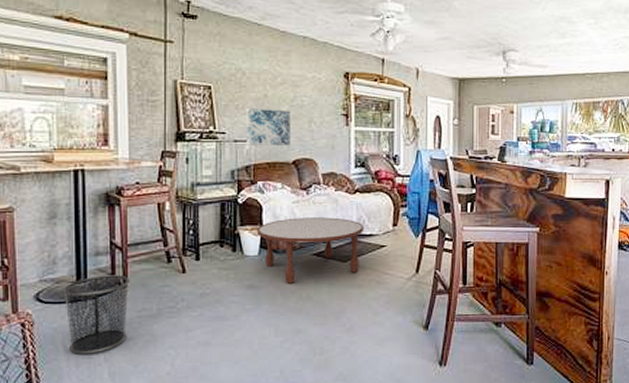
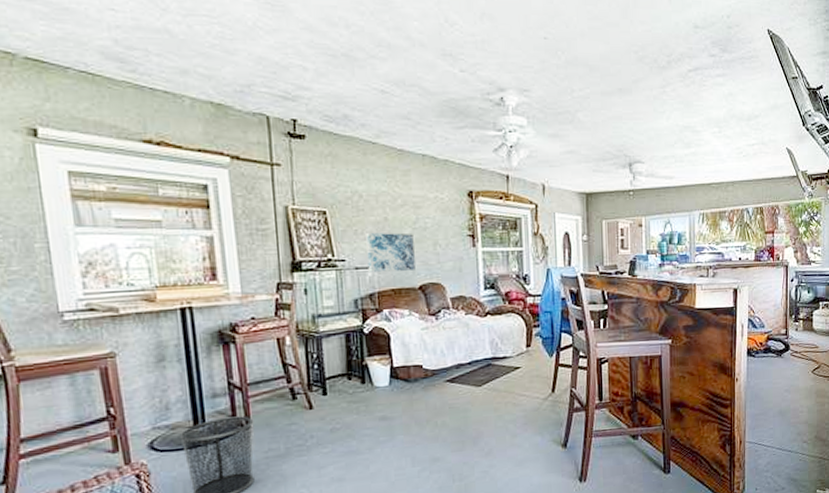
coffee table: present [258,217,363,284] -> none [386,342,497,413]

